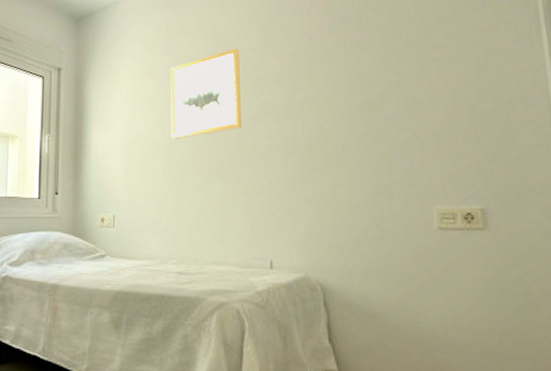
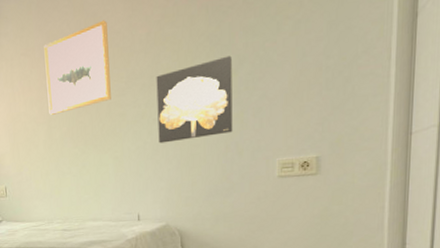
wall art: none [291,92,380,180] -> present [156,55,233,144]

